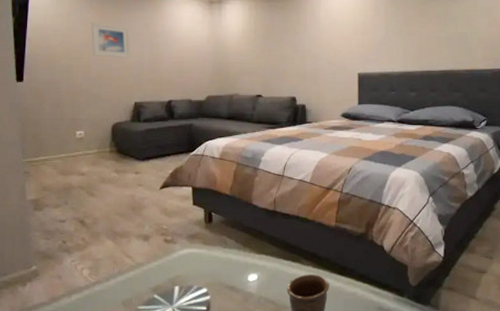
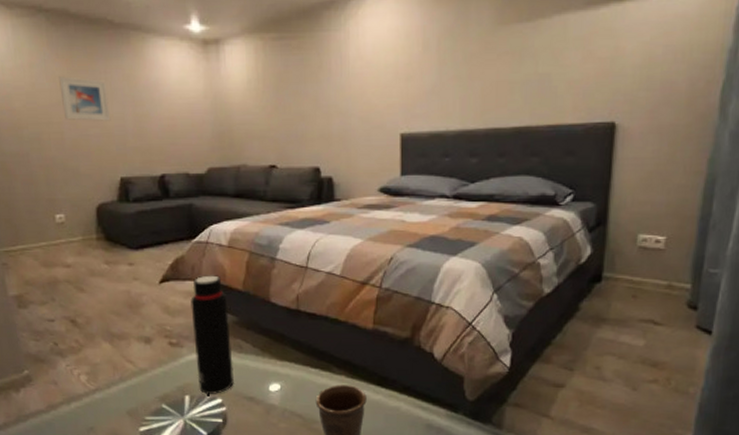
water bottle: none [185,182,218,284] -> present [190,275,234,394]

